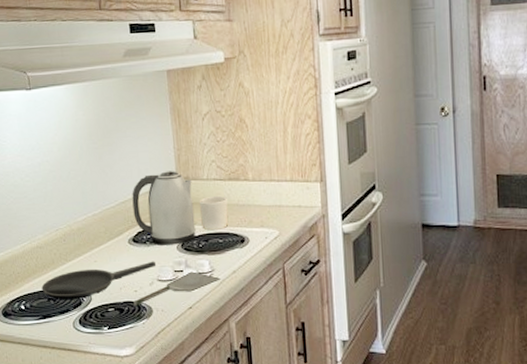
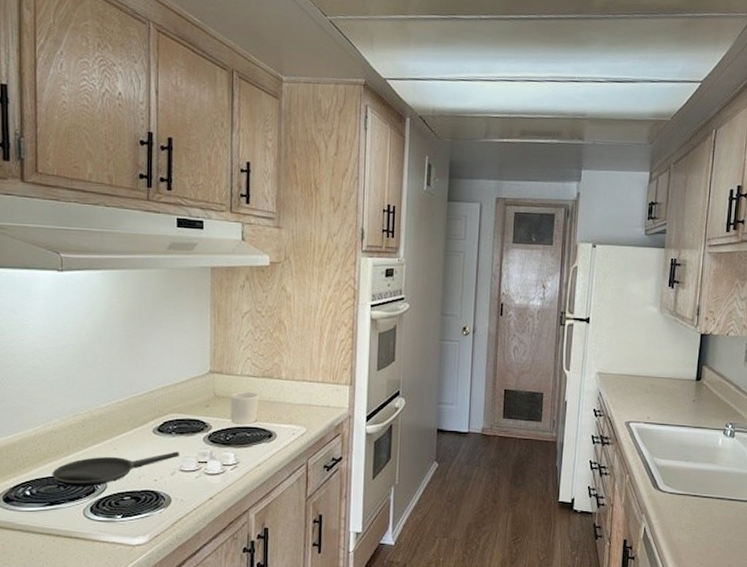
kettle: present [132,171,196,245] -> none [161,364,225,437]
spatula: present [133,271,220,306] -> none [152,463,244,495]

